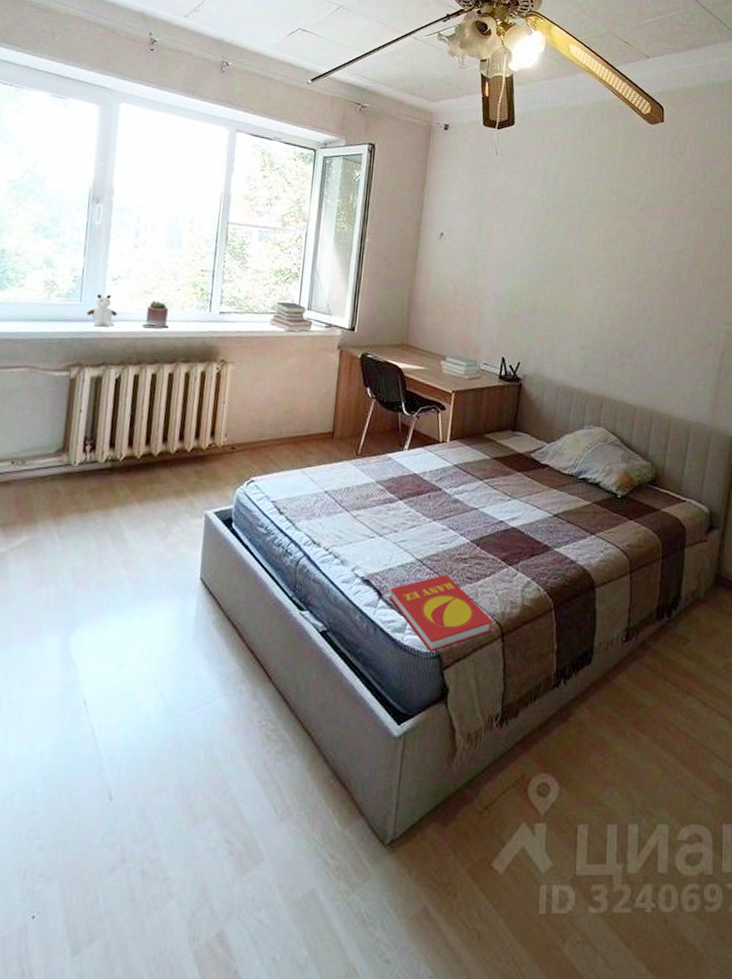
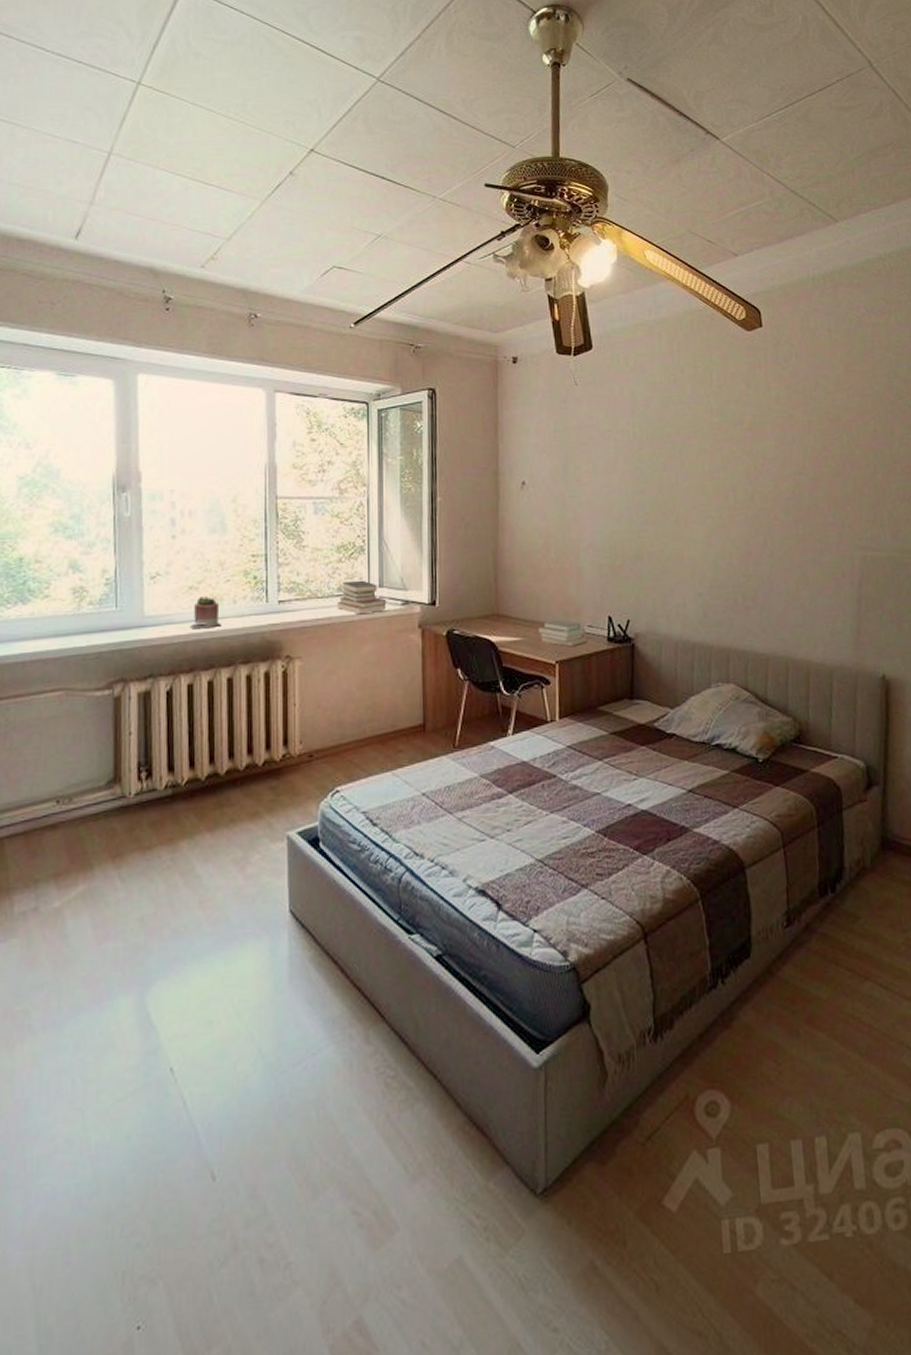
stuffed animal: present [86,294,118,328] -> none [125,594,161,634]
book: present [390,573,493,653] -> none [510,872,632,967]

